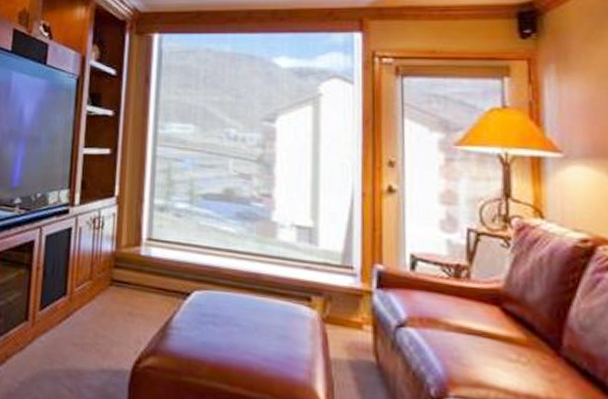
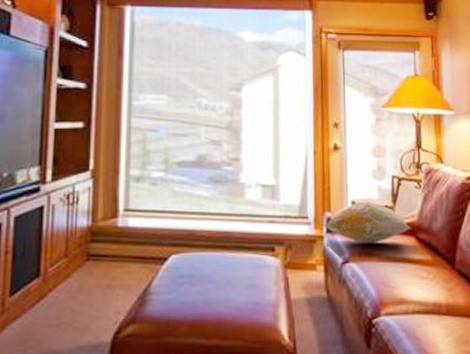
decorative pillow: none [373,256,493,308] -> present [323,201,410,244]

